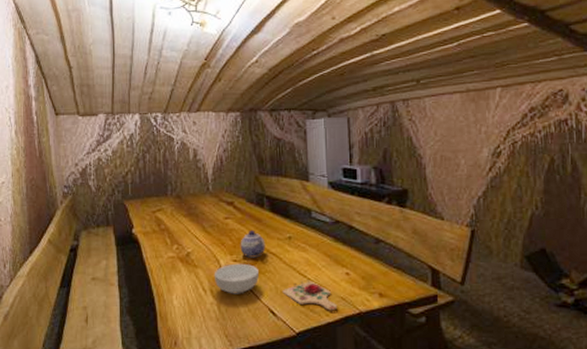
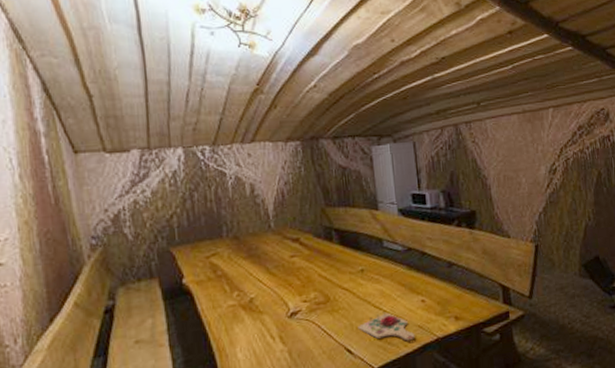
cereal bowl: present [214,263,259,294] -> none [282,303,332,338]
teapot: present [240,229,266,258] -> none [309,266,337,297]

